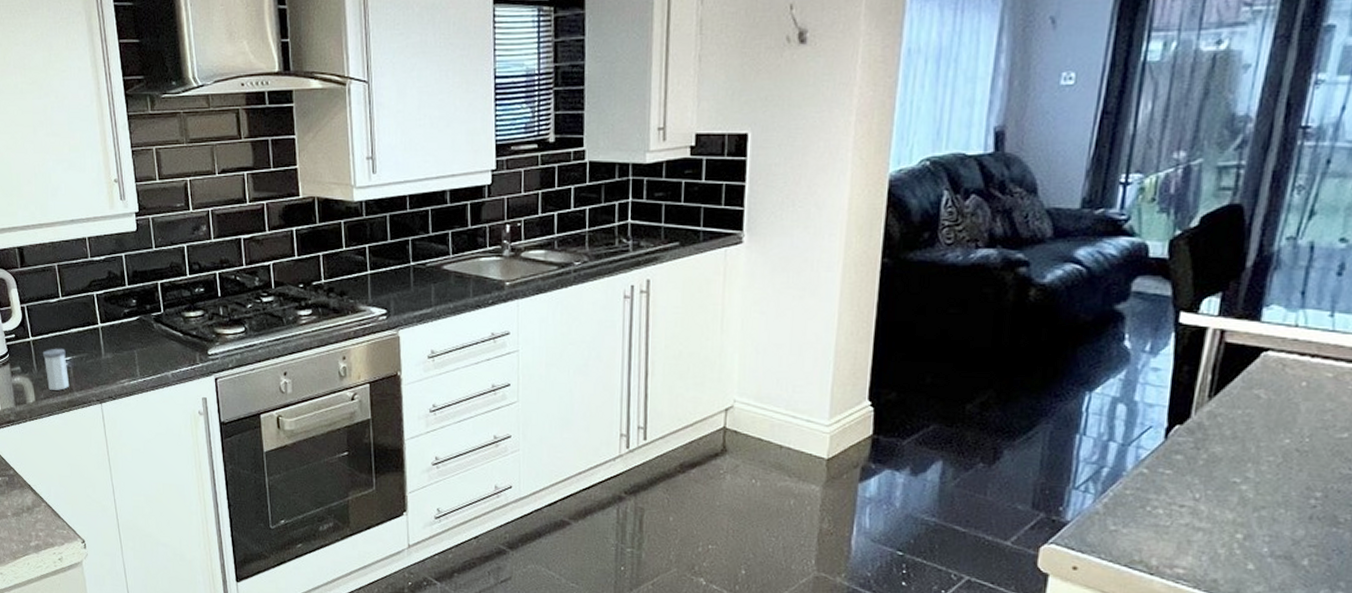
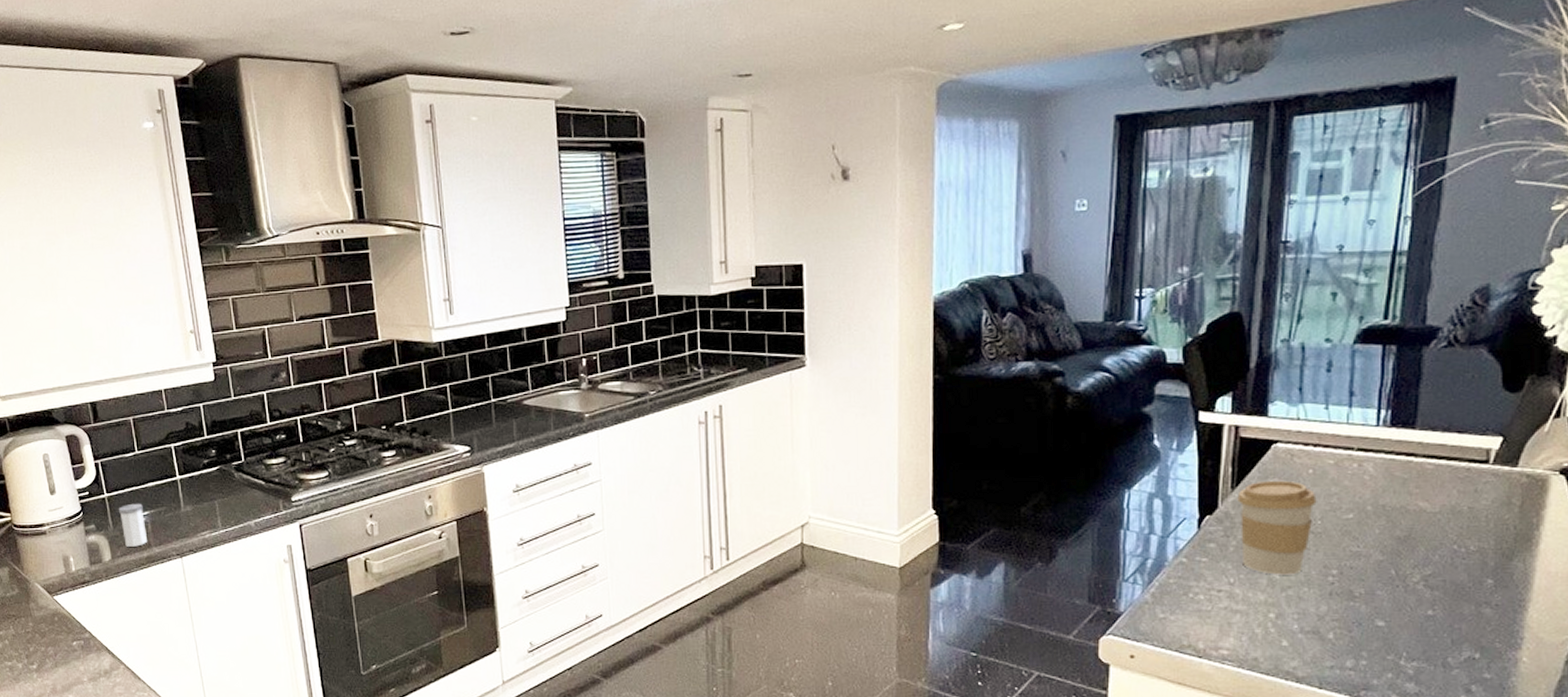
coffee cup: none [1212,391,1308,495] -> present [1237,480,1317,575]

